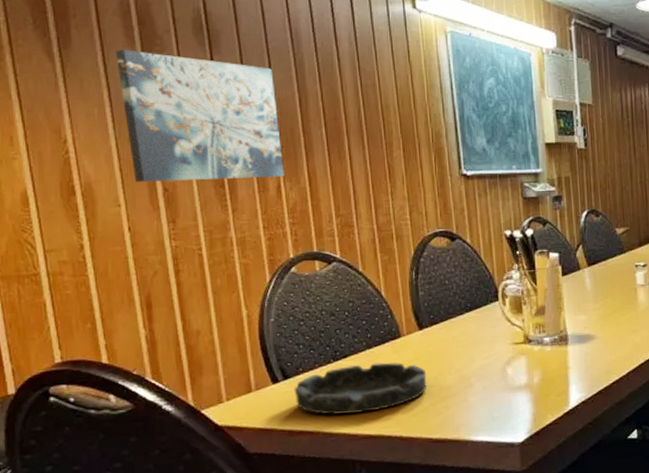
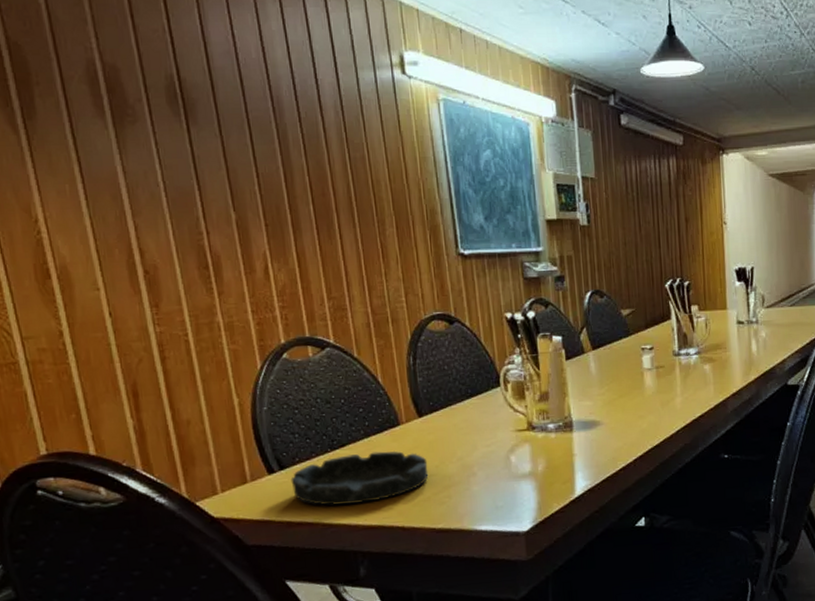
wall art: present [116,50,284,182] -> none [85,120,272,264]

